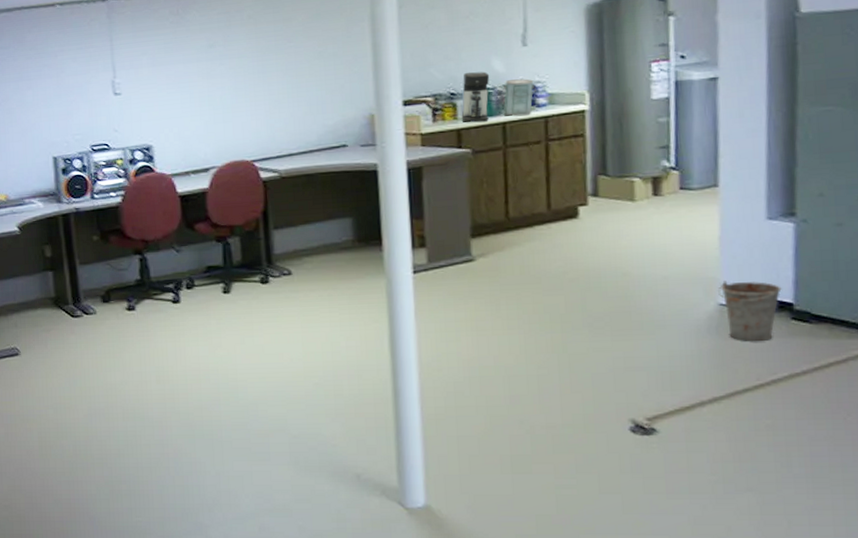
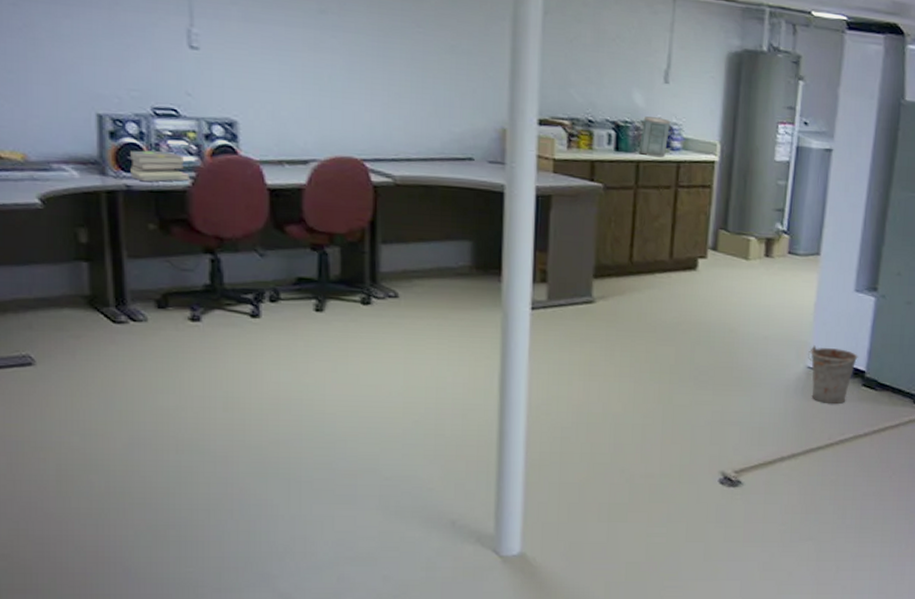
books: none [77,177,120,204] -> present [130,150,190,182]
coffee maker: present [461,71,490,123] -> none [596,100,630,158]

